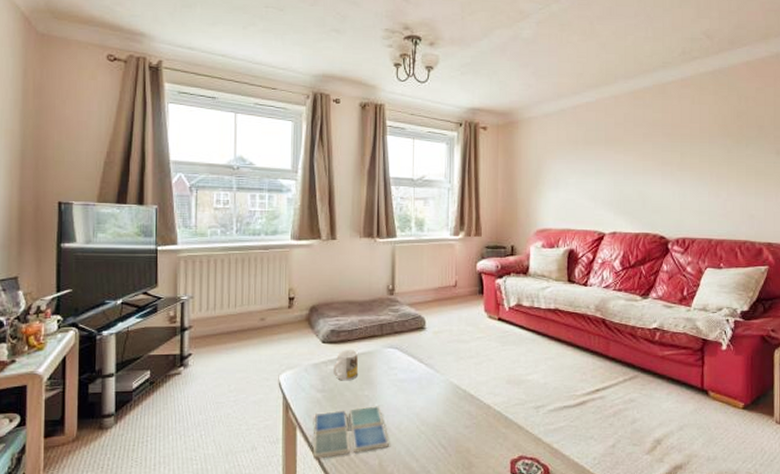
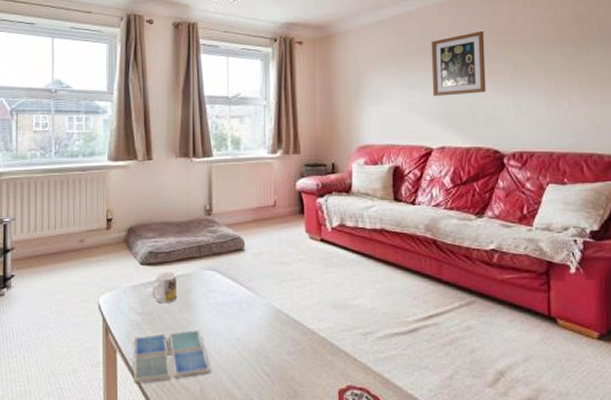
wall art: none [607,123,656,184] -> present [431,30,486,96]

